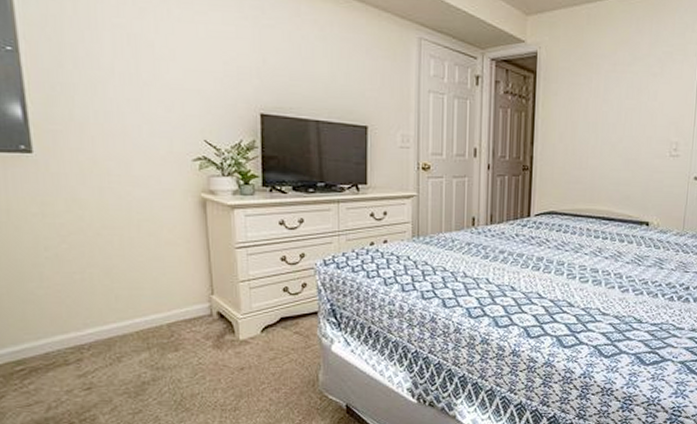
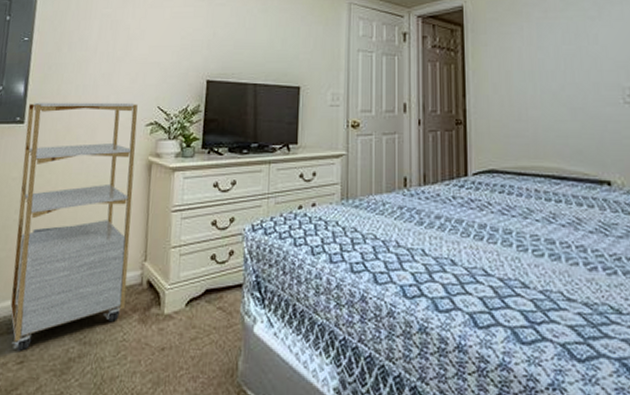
shelving unit: none [33,128,196,379] -> present [10,102,138,351]

